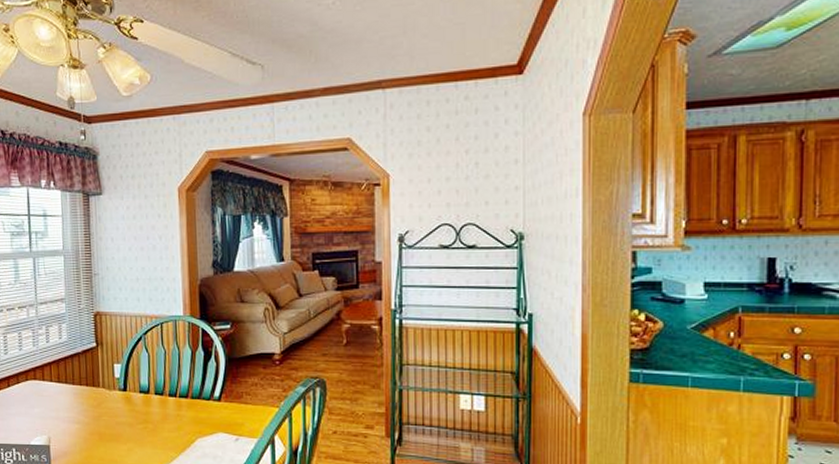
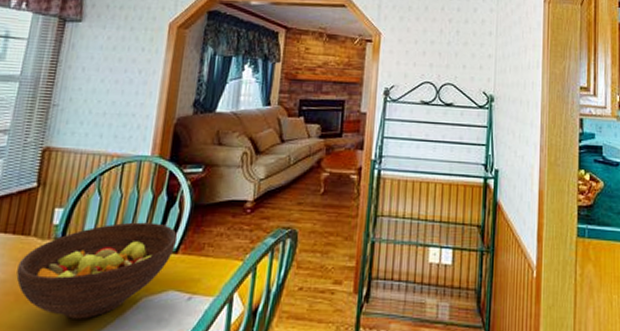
fruit bowl: none [96,374,219,455] -> present [16,222,178,319]

